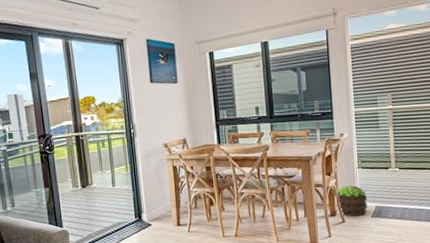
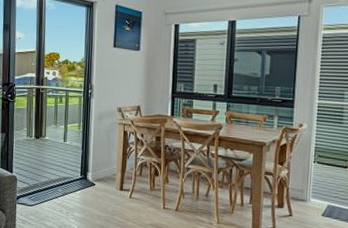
potted plant: present [335,185,367,217] -> none [286,179,320,213]

